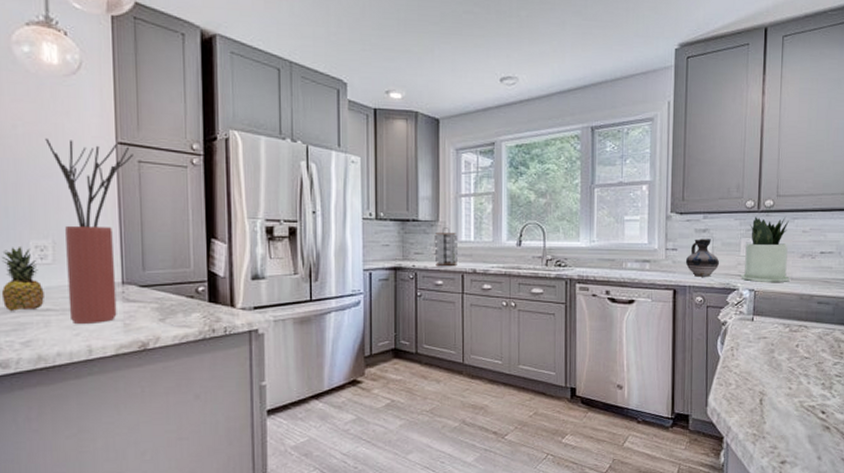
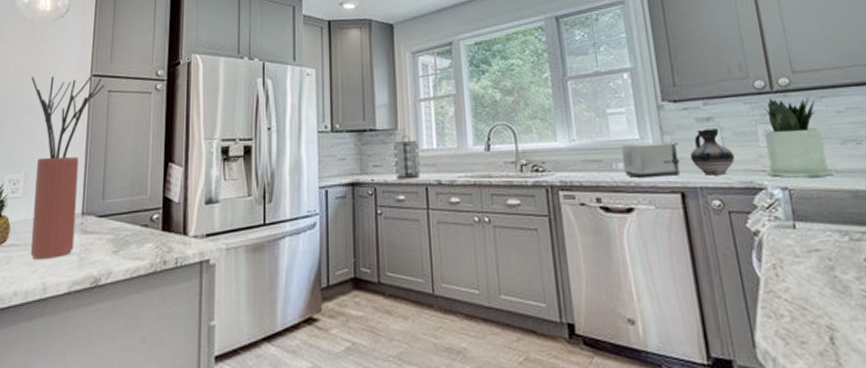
toaster: none [632,247,677,276] -> present [622,141,681,178]

